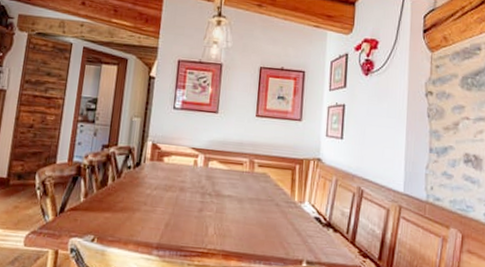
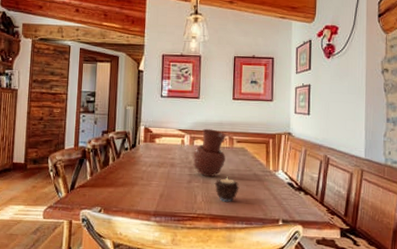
vase: none [206,148,247,206] -> present [192,128,226,177]
candle: none [229,206,259,237] -> present [214,176,240,202]

